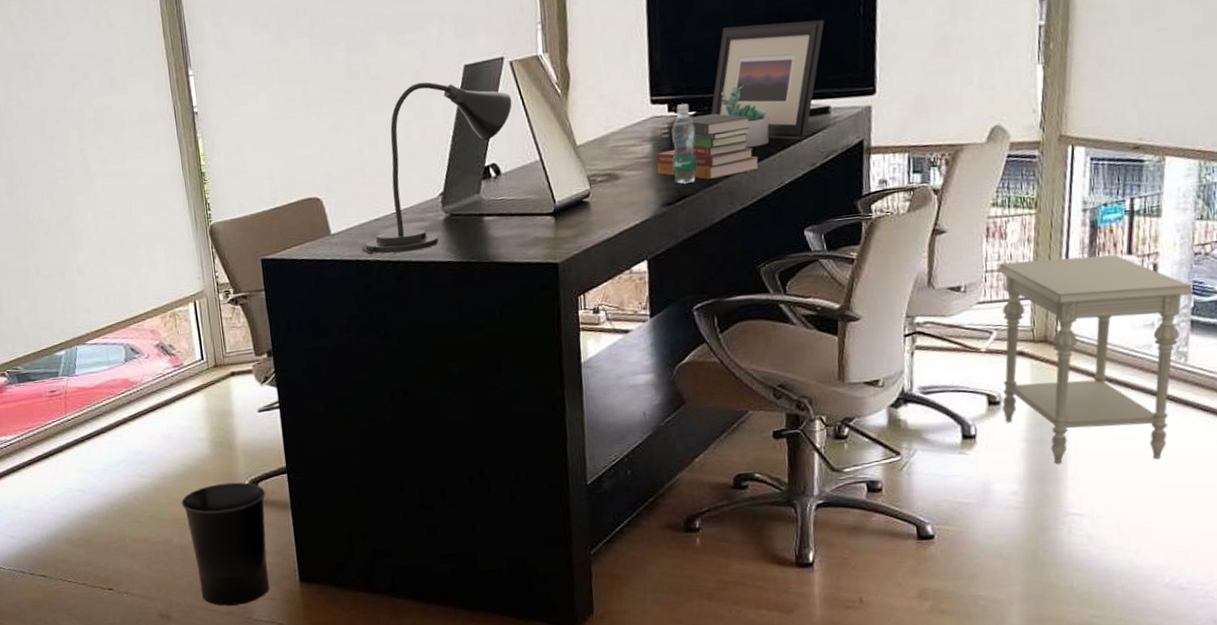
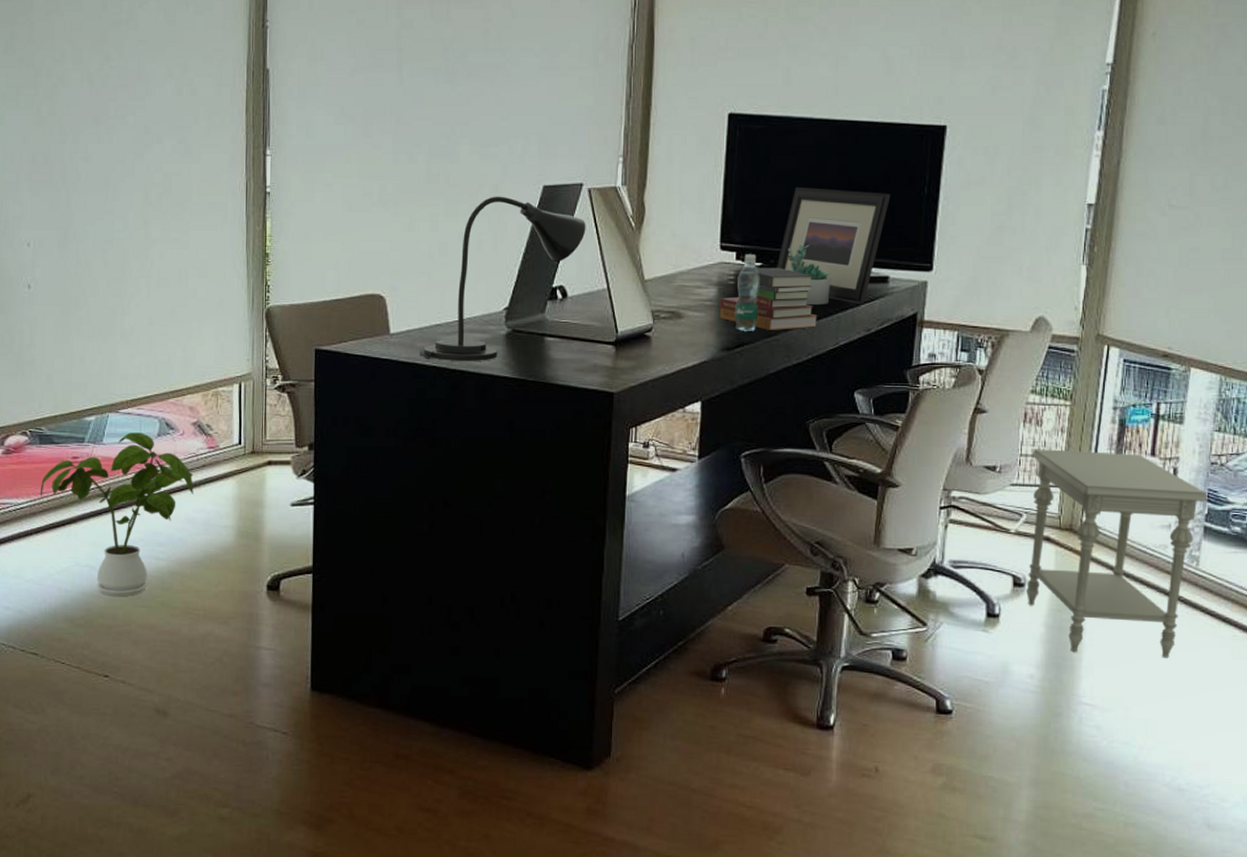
house plant: none [25,360,166,516] -> present [40,432,193,597]
waste bin: present [181,482,270,606] -> none [197,576,287,708]

